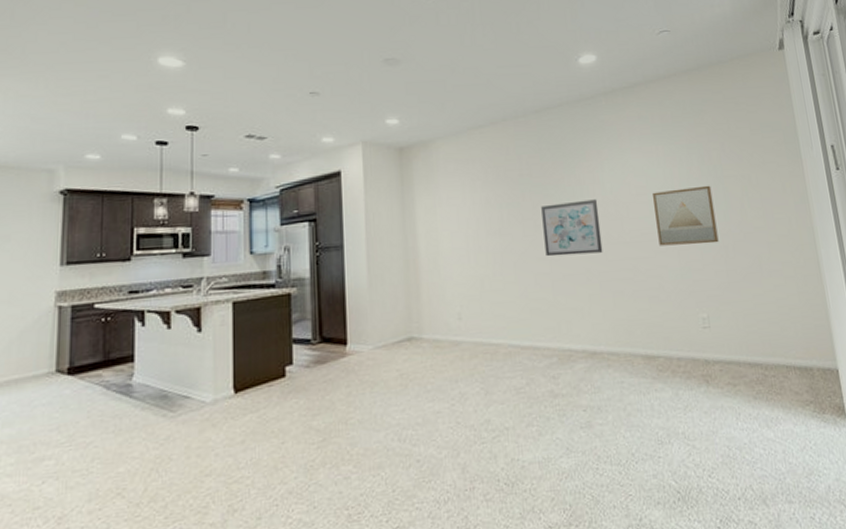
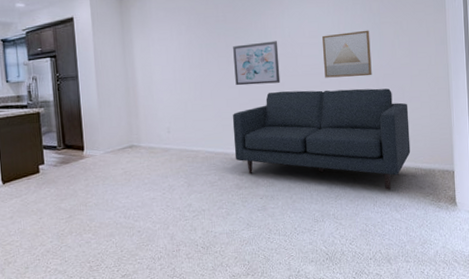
sofa: none [542,259,779,397] -> present [232,88,411,190]

